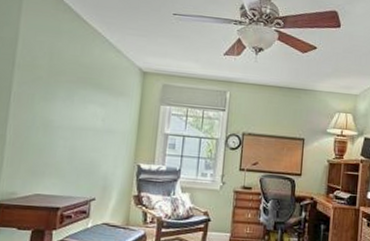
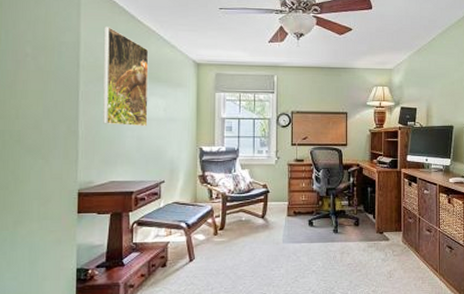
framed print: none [34,24,92,137] -> present [103,27,149,127]

